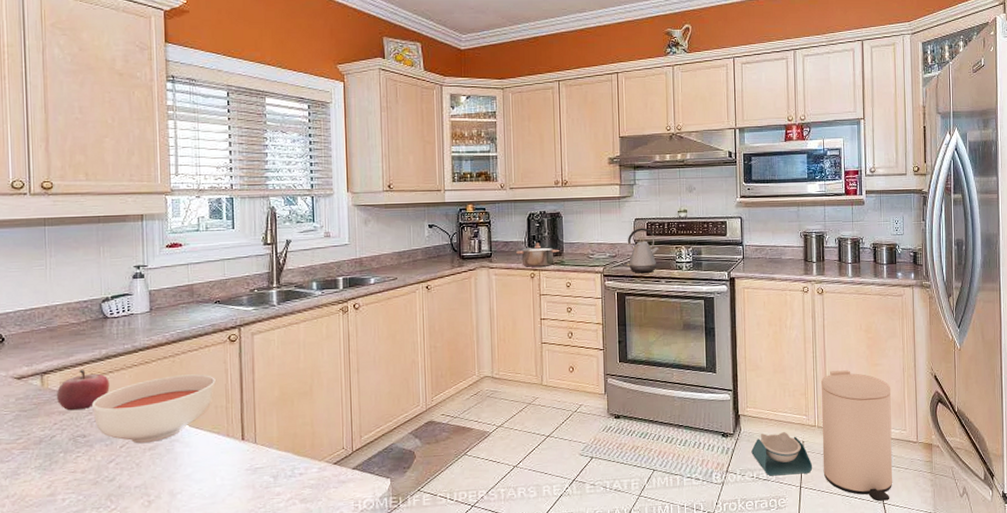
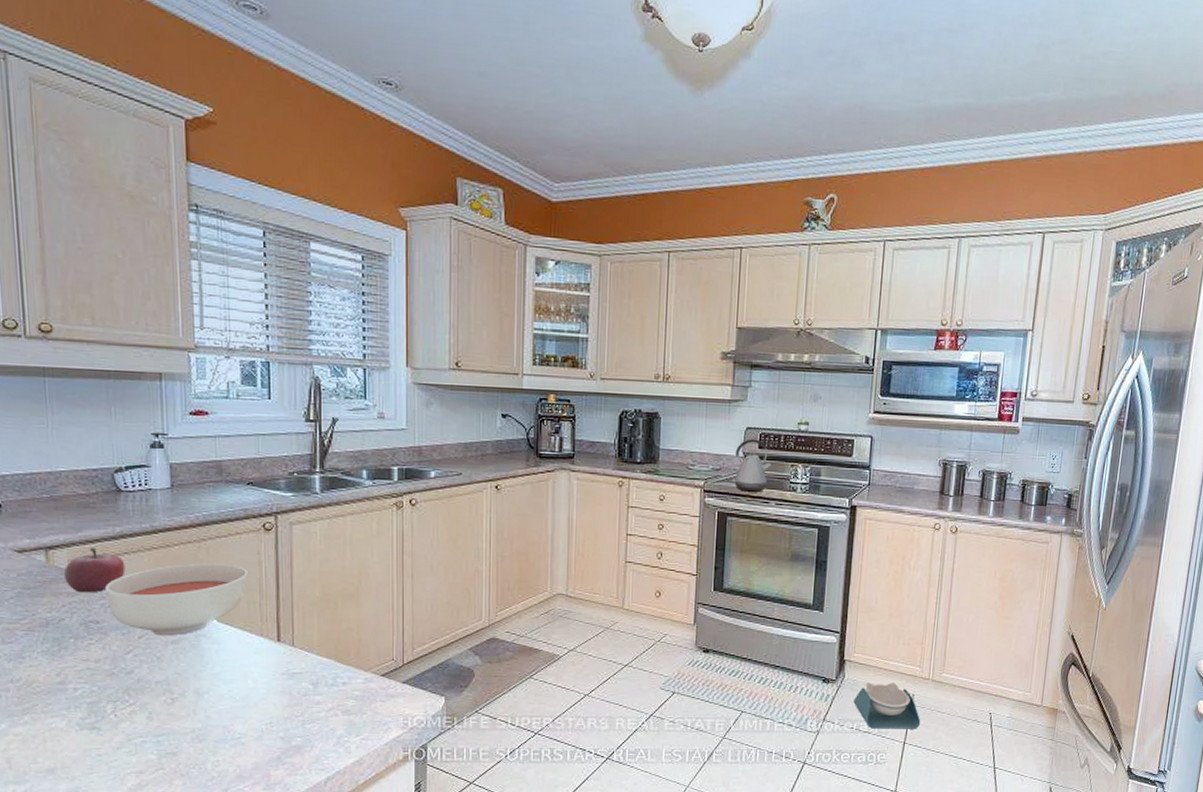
cooking pot: present [515,242,560,267] -> none [602,446,655,475]
pedal bin: present [821,370,893,502] -> none [931,621,1021,765]

